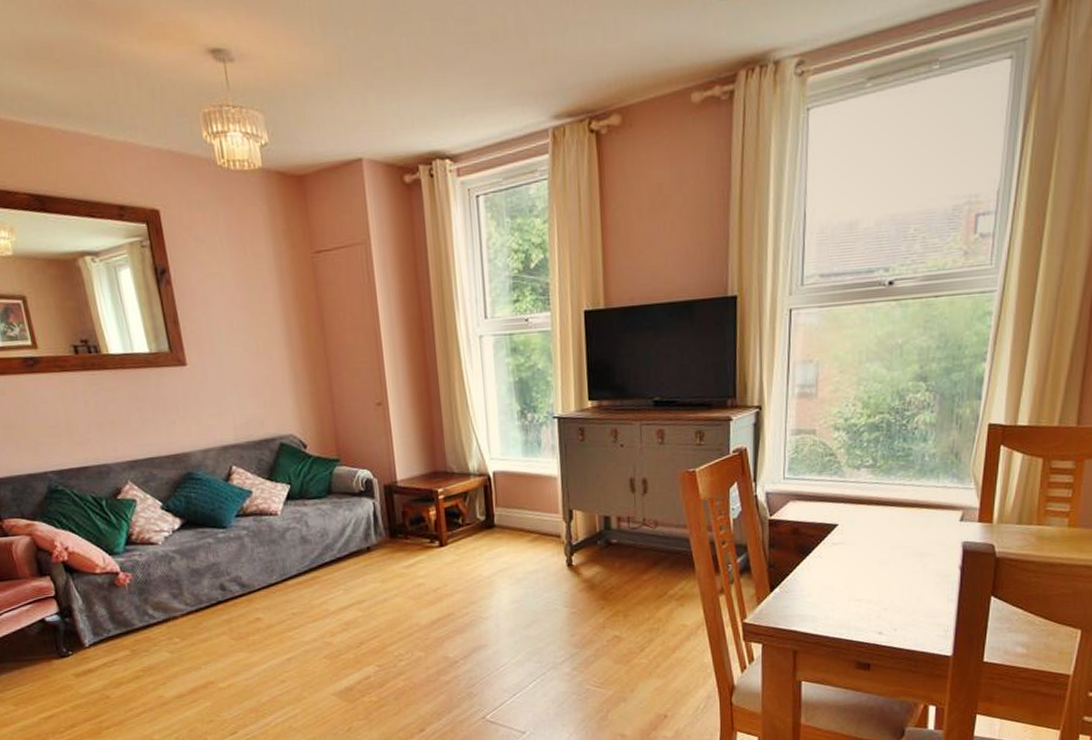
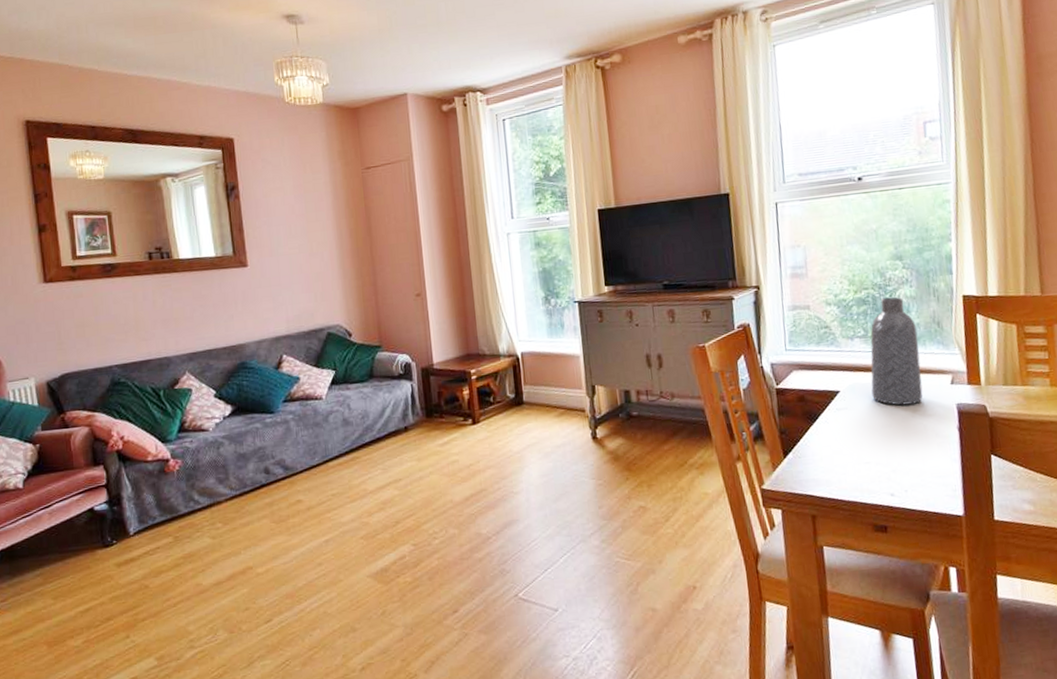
vase: none [873,423,932,542] -> present [870,297,923,406]

